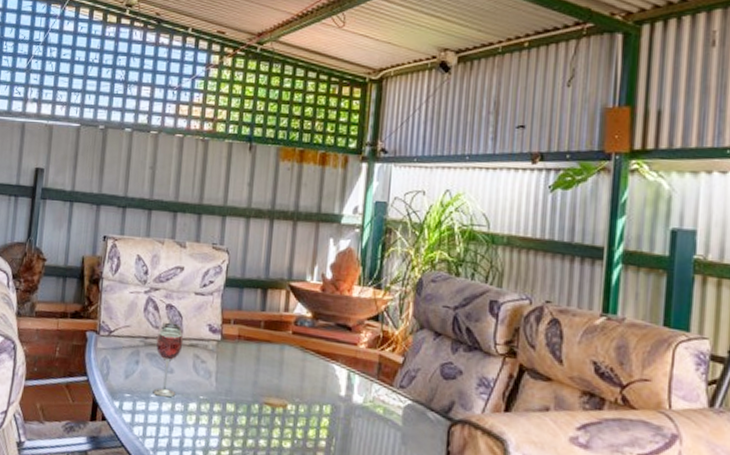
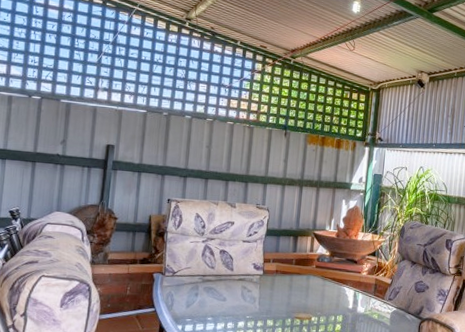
wineglass: present [153,322,184,398] -> none [209,263,234,319]

